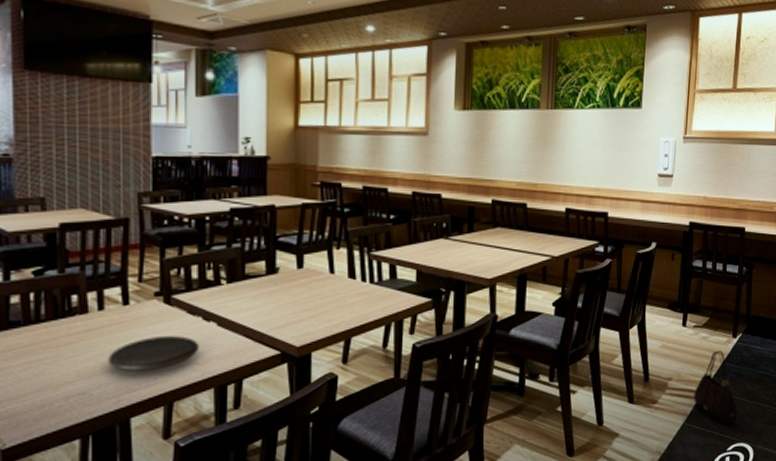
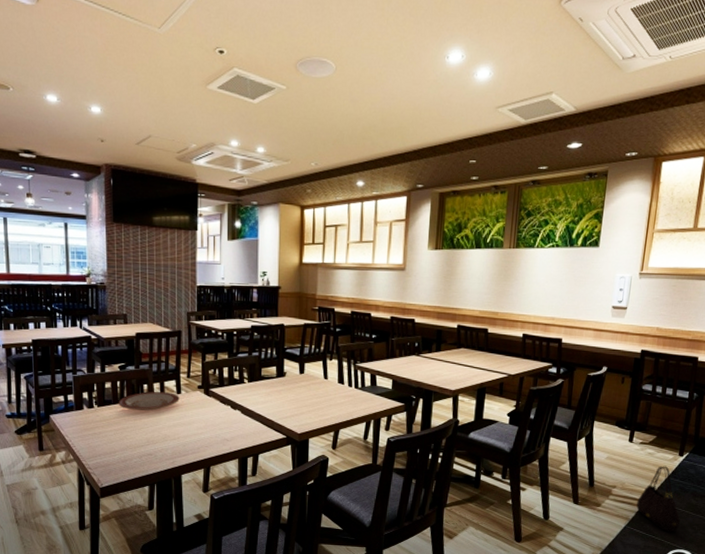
plate: none [31,303,127,334] -> present [118,391,180,411]
plate: present [107,336,200,373] -> none [166,418,229,443]

